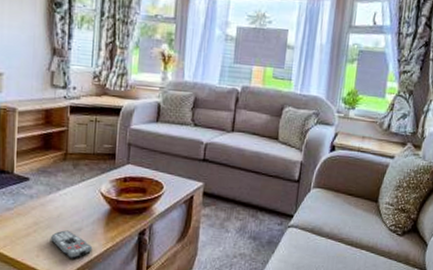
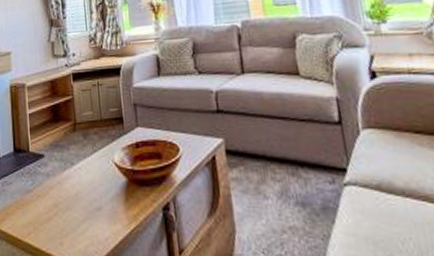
remote control: present [50,230,93,258] -> none [71,211,116,245]

